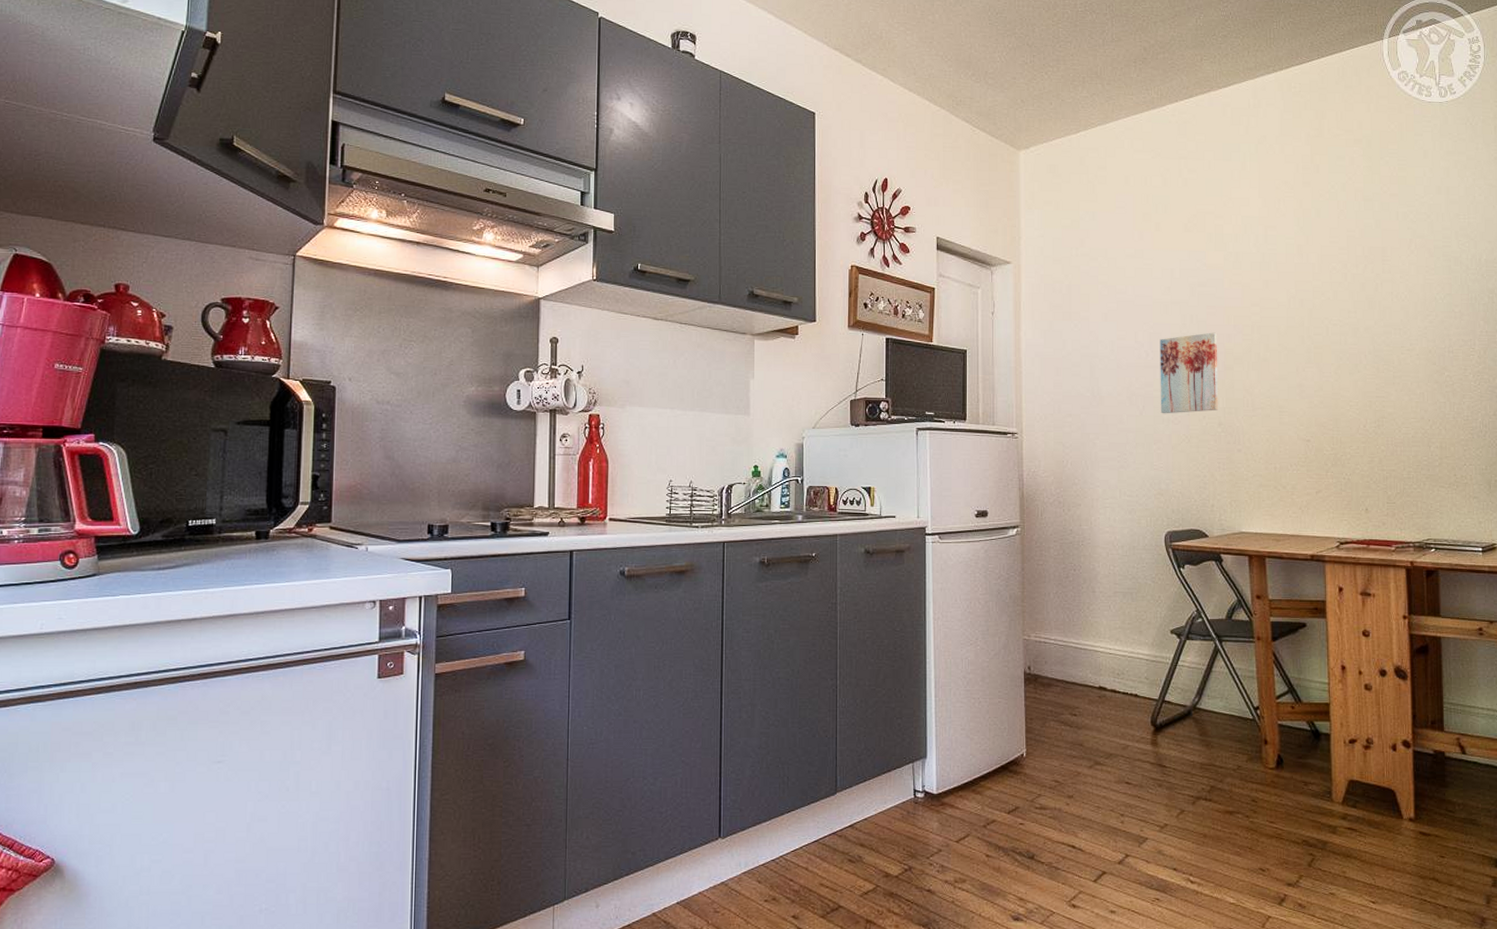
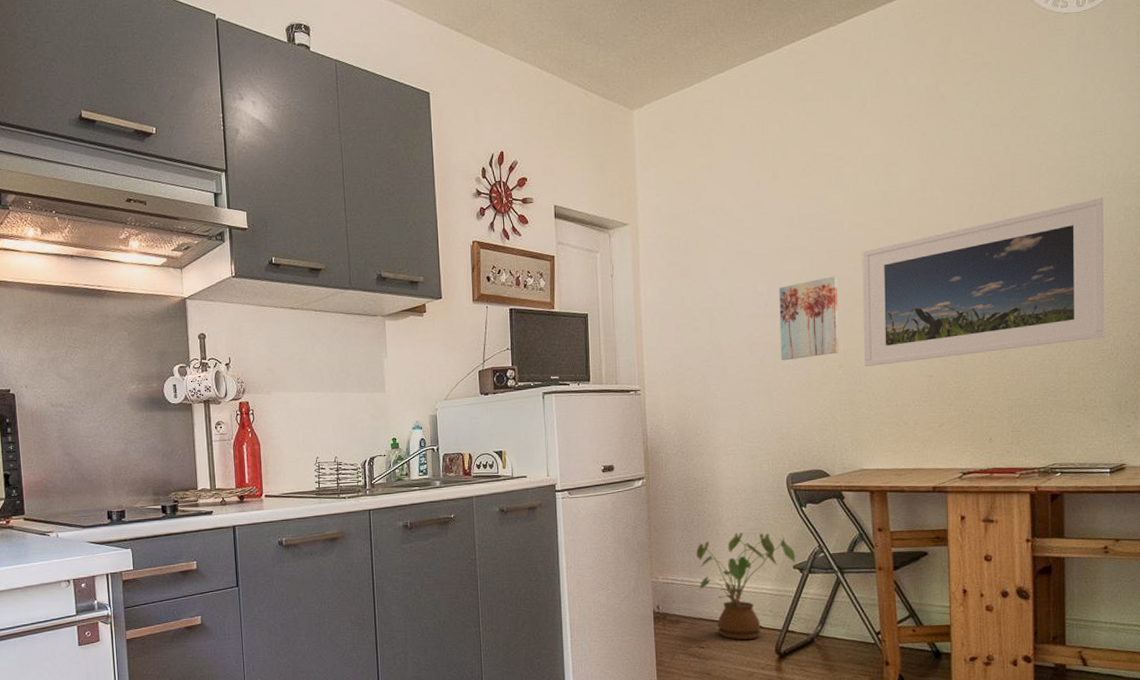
house plant: none [1071,592,1173,709] -> present [697,533,796,640]
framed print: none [1241,277,1474,426] -> present [862,196,1106,366]

